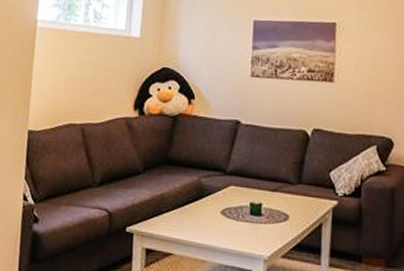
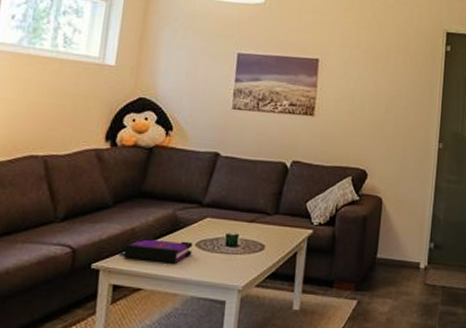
board game: none [149,203,218,231] -> present [117,237,193,264]

